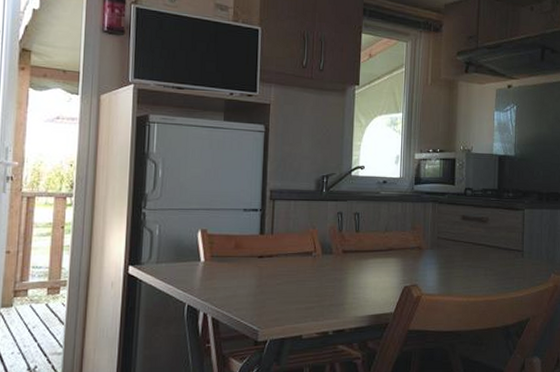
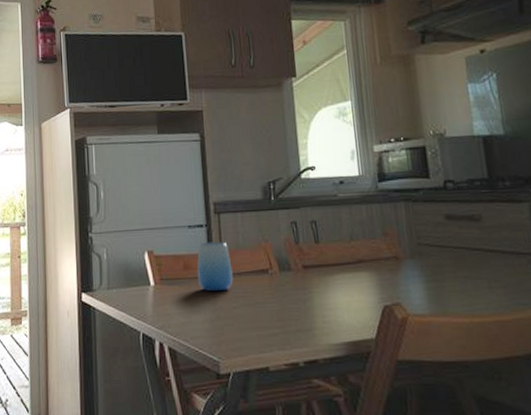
cup: none [247,225,281,270] -> present [197,241,233,292]

